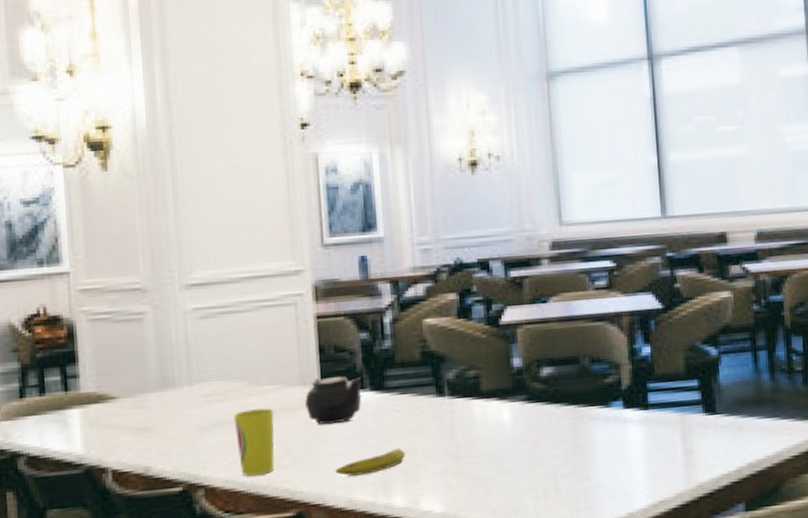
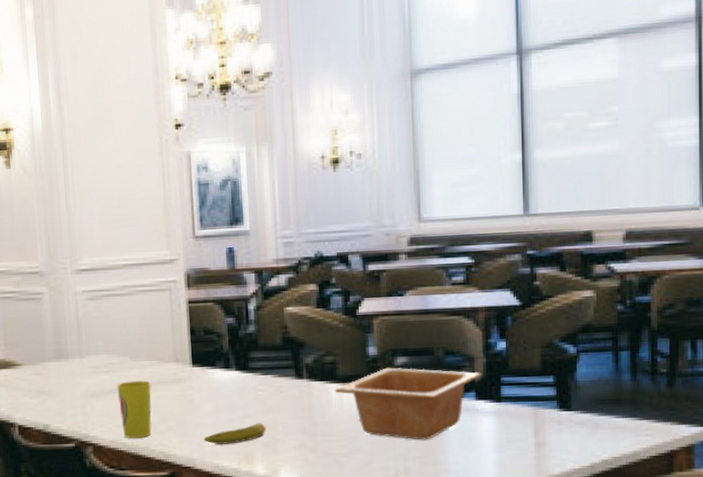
teapot: present [305,376,362,425] -> none [178,355,228,398]
serving bowl: none [478,379,628,456] -> present [334,367,481,440]

